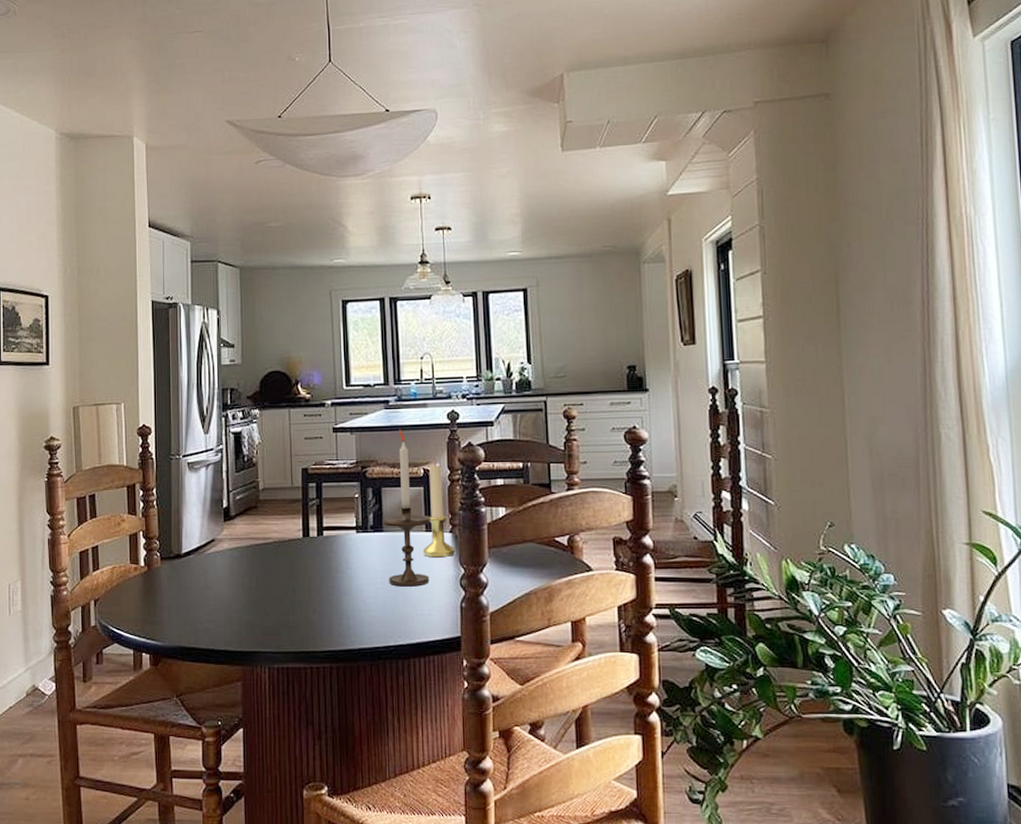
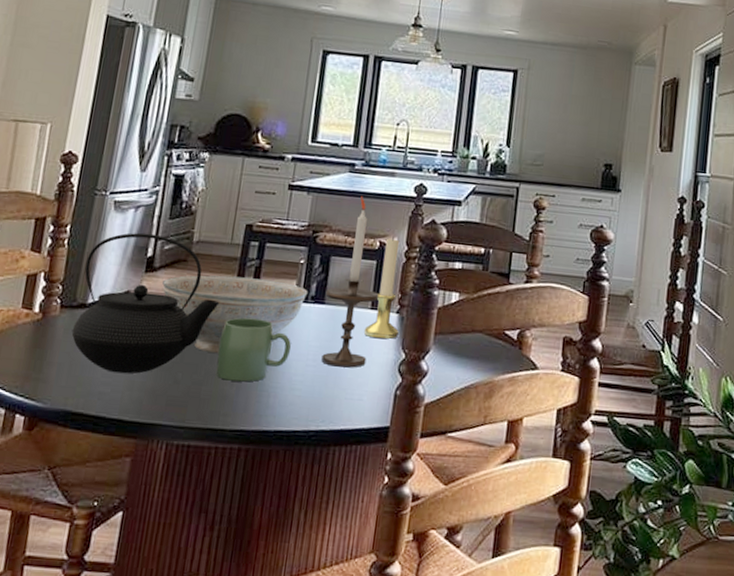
teapot: none [174,487,291,611] -> present [71,232,220,374]
decorative bowl: none [240,516,367,586] -> present [162,275,308,354]
mug: none [297,551,360,608] -> present [216,317,291,382]

